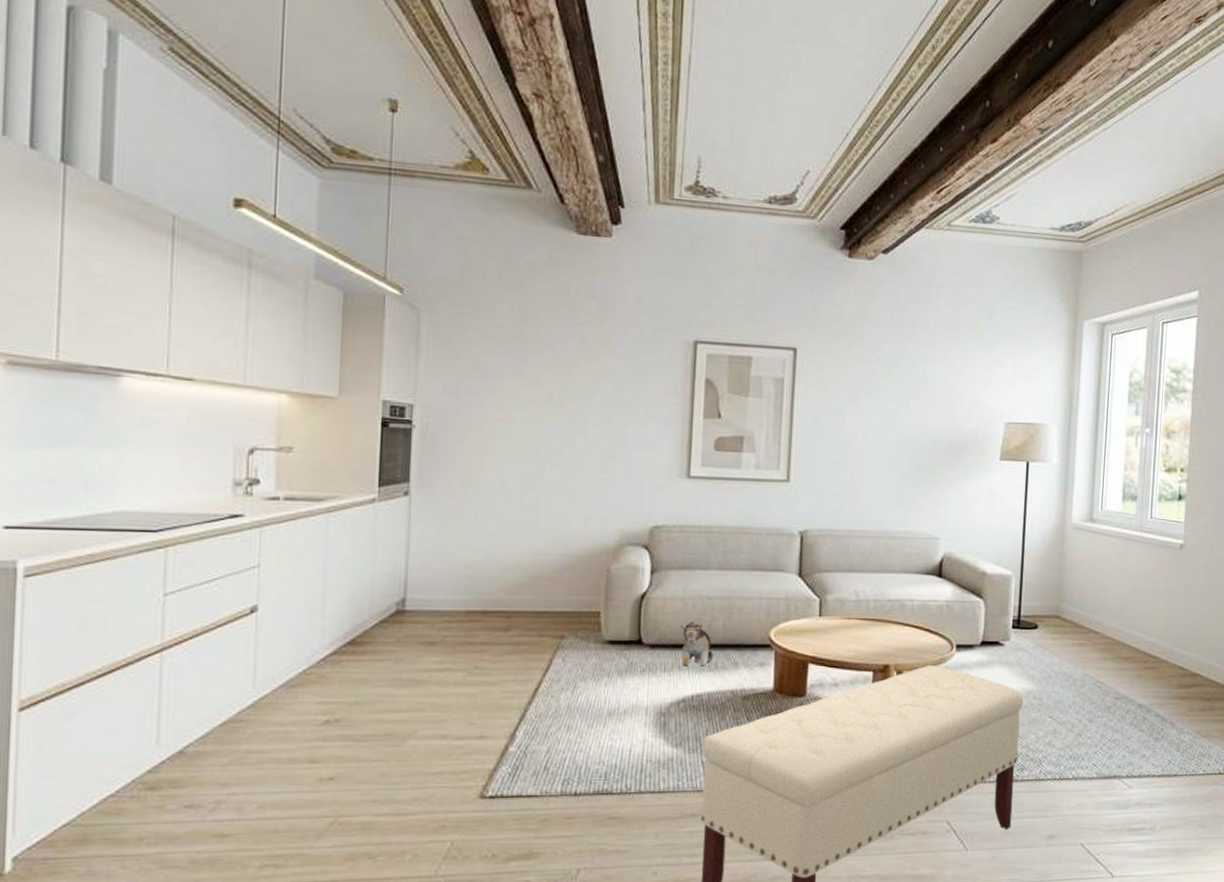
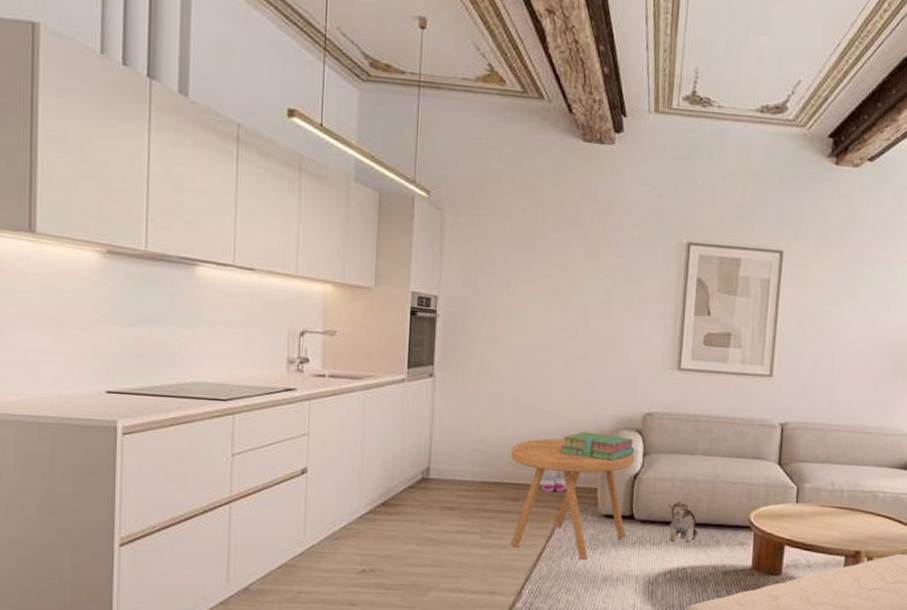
side table: none [500,559,642,693] -> present [510,438,635,560]
boots: none [535,593,565,620] -> present [540,469,567,493]
stack of books: none [557,549,641,581] -> present [560,431,634,462]

